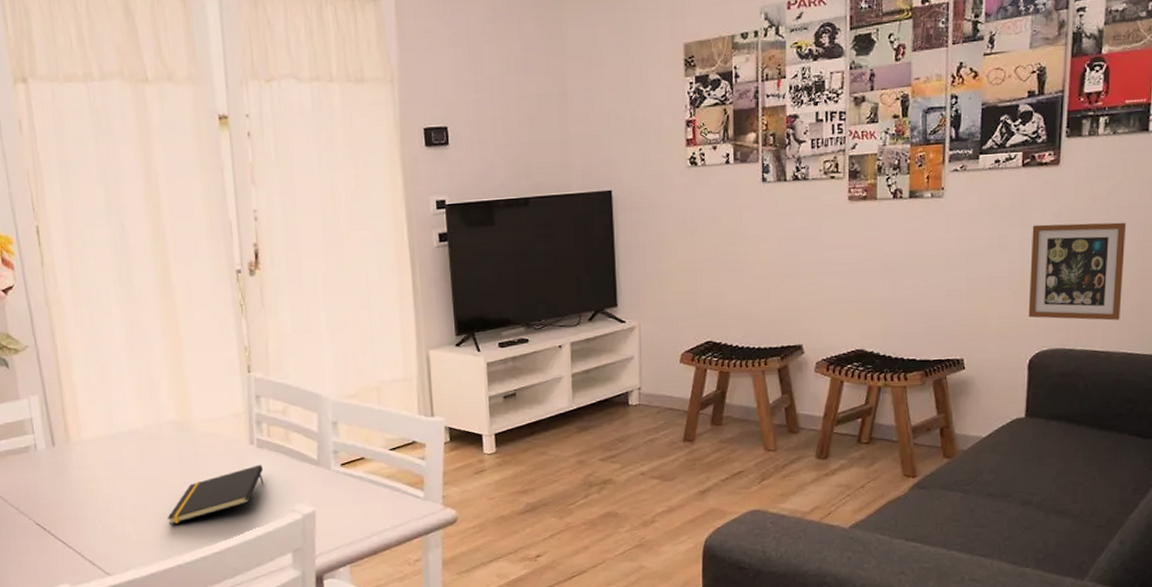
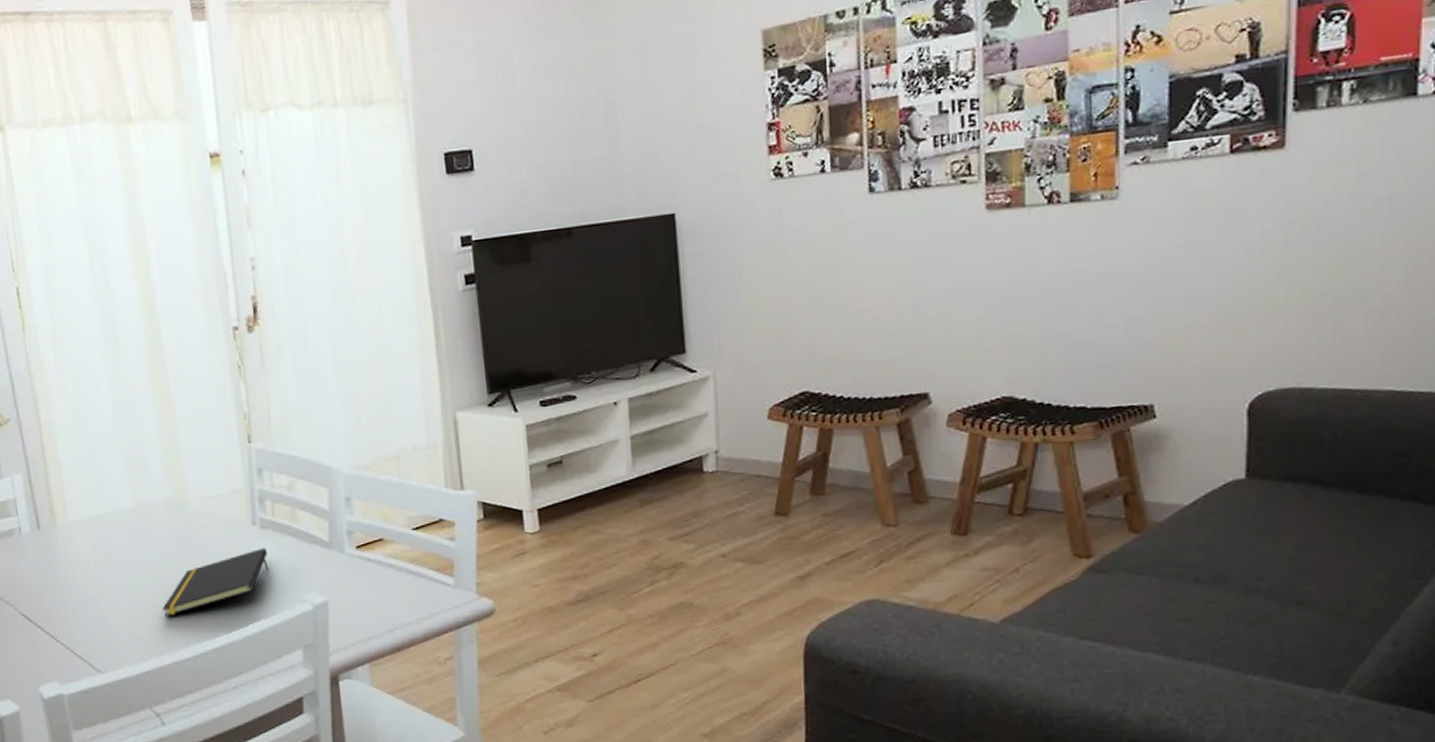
picture frame: present [1028,222,1127,321] -> none [1245,217,1389,349]

